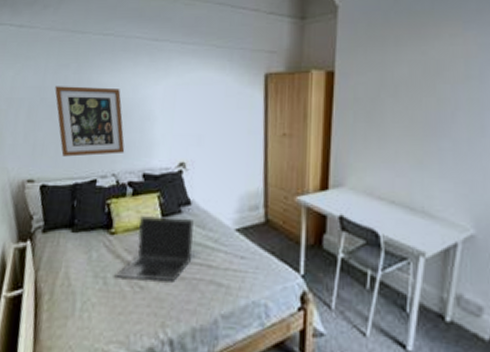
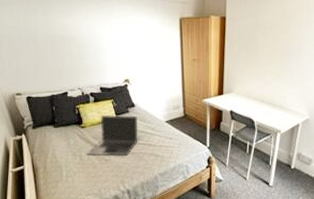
wall art: present [55,86,125,157] -> none [28,26,86,77]

